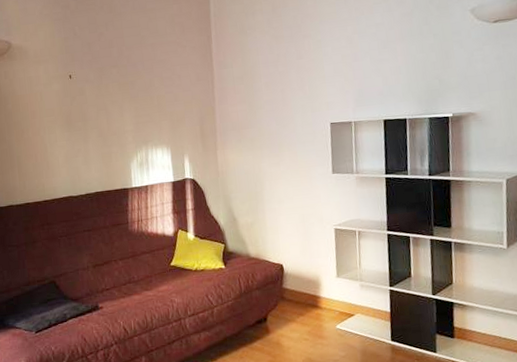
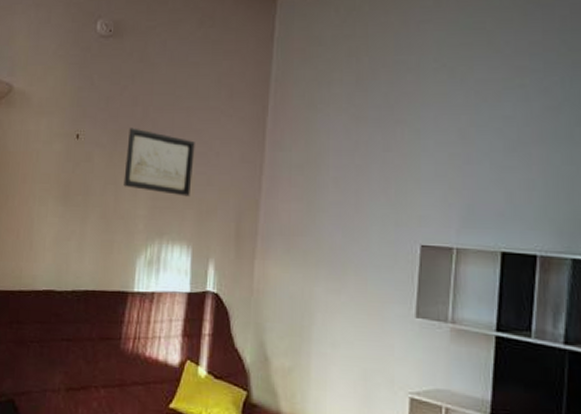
wall art: none [109,64,163,112] -> present [123,128,195,197]

